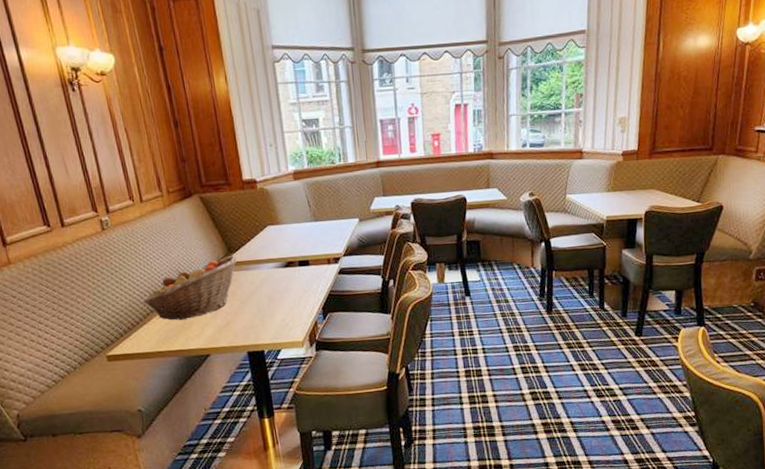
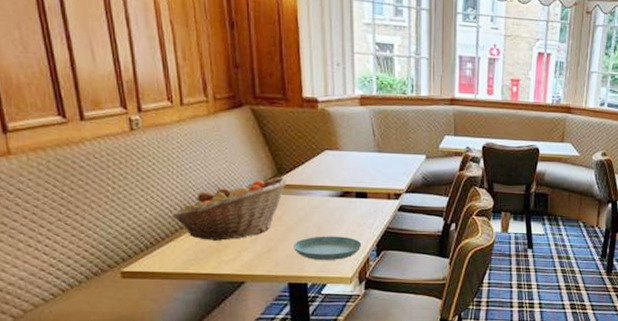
saucer: none [248,303,309,328] -> present [292,236,362,261]

